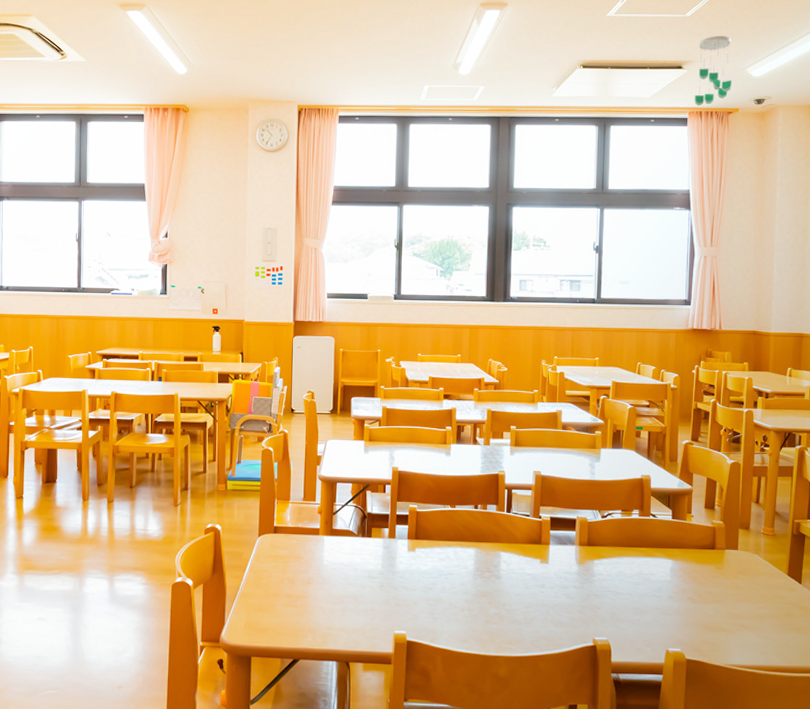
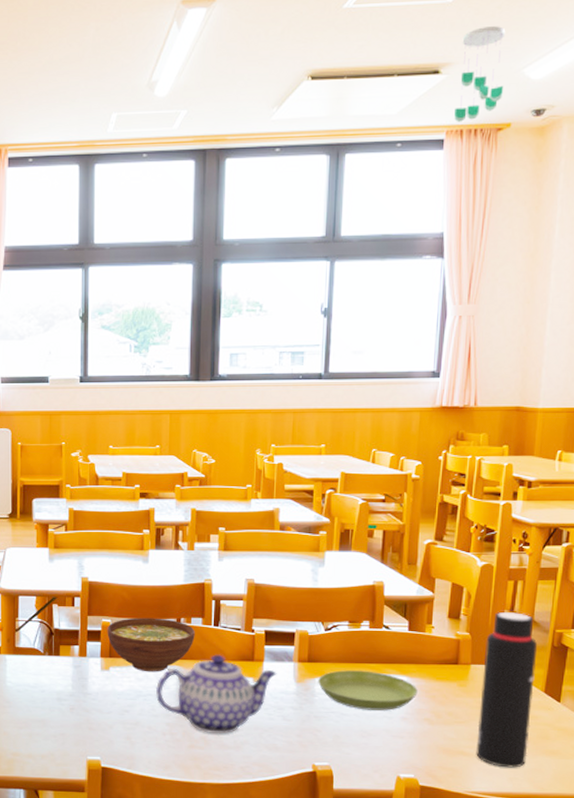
bowl: none [414,504,490,553] -> present [107,618,195,672]
teapot: none [456,538,561,611] -> present [156,654,277,734]
saucer: none [596,553,681,590] -> present [318,670,418,711]
water bottle: none [733,504,780,643] -> present [476,612,538,768]

